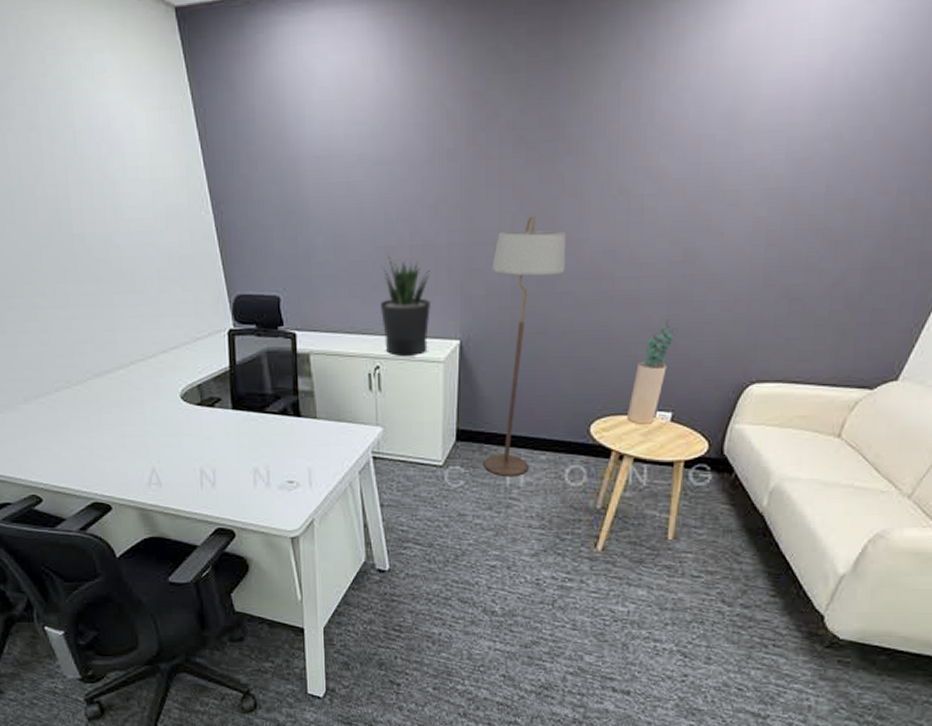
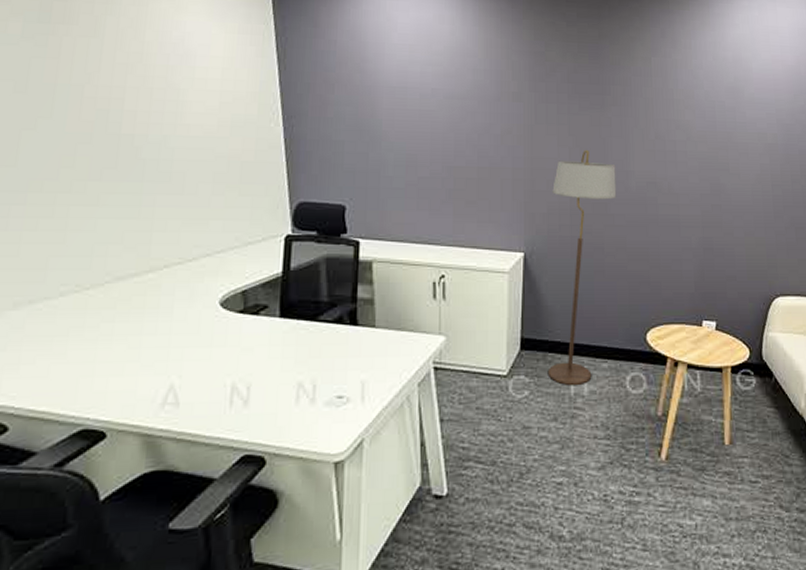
planter: present [381,255,430,356] -> none [448,174,496,266]
vase: present [627,319,675,424] -> none [678,241,711,333]

